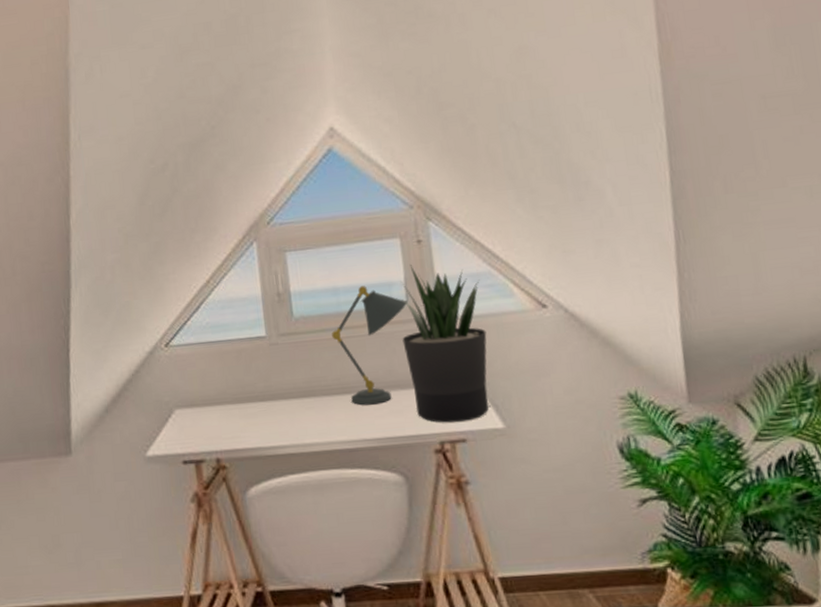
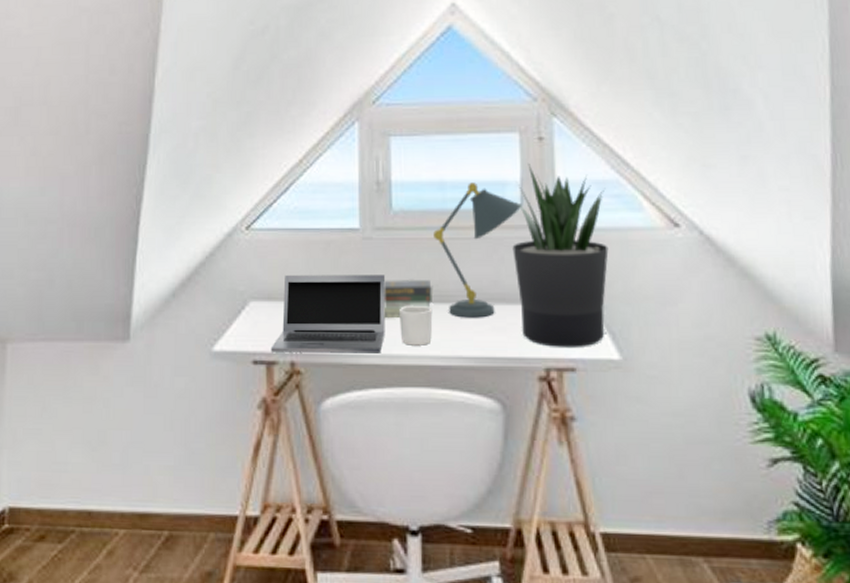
laptop: none [197,374,298,452] -> present [271,274,386,353]
books: none [292,375,337,413] -> present [383,279,434,319]
mug: none [308,398,339,434] -> present [400,305,433,346]

